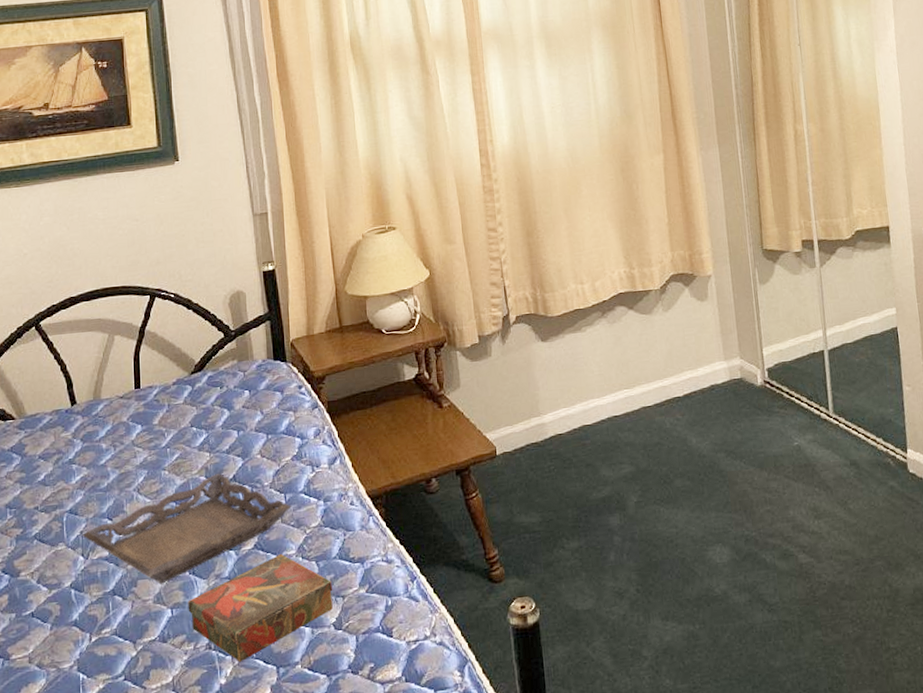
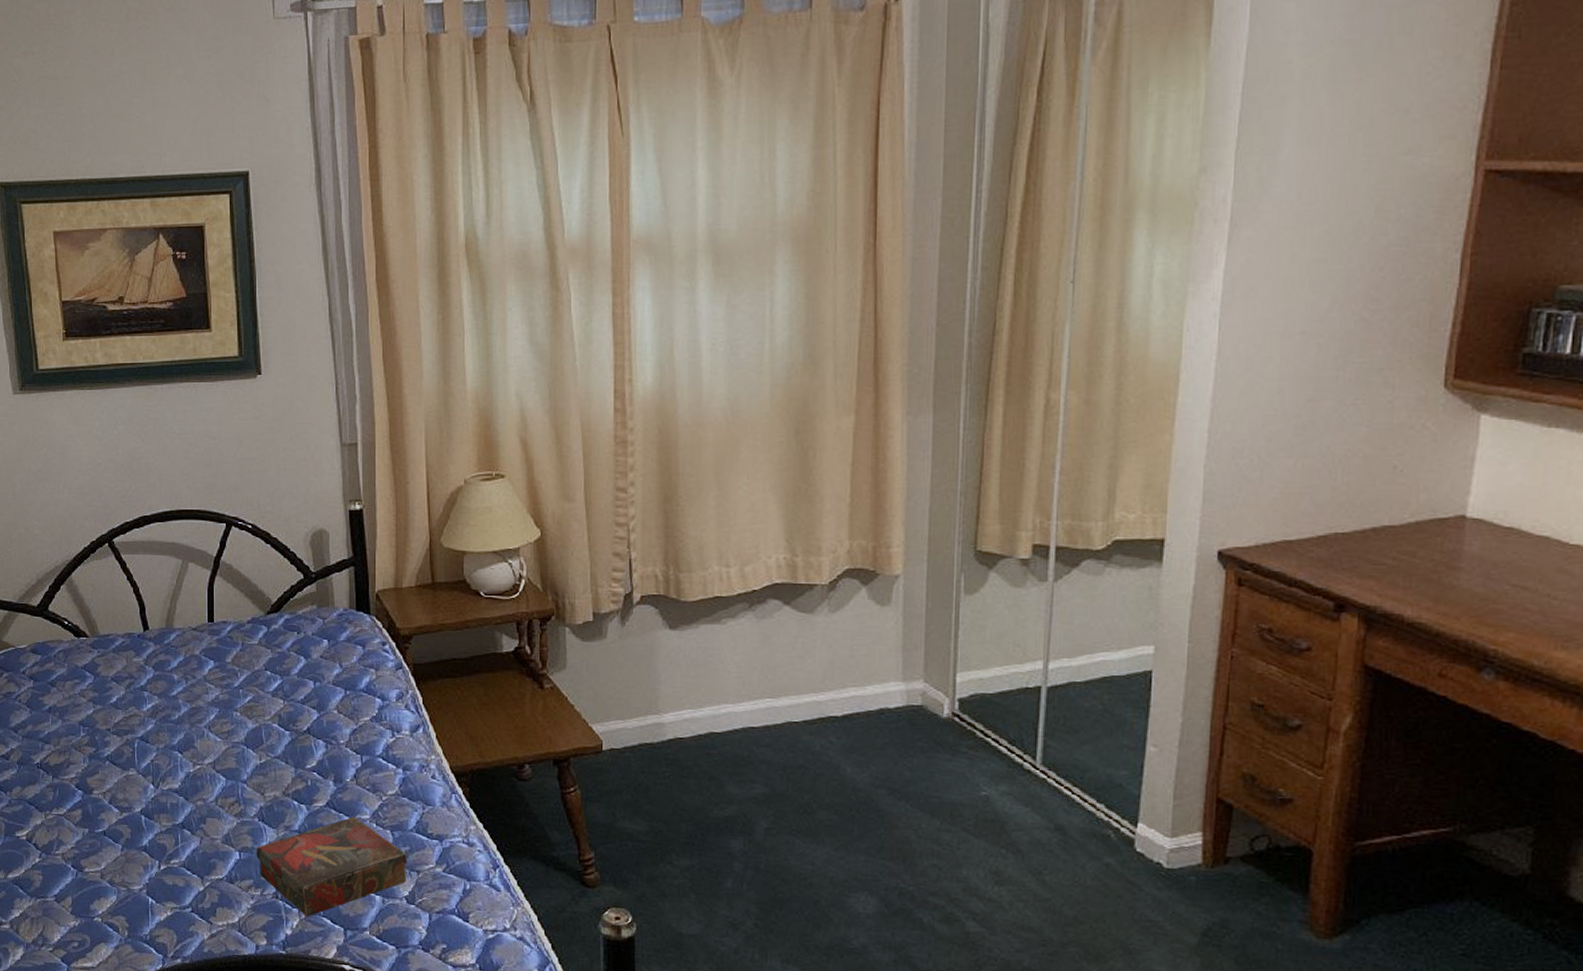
tray: present [82,473,292,584] -> none [152,722,368,826]

